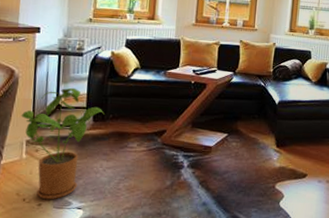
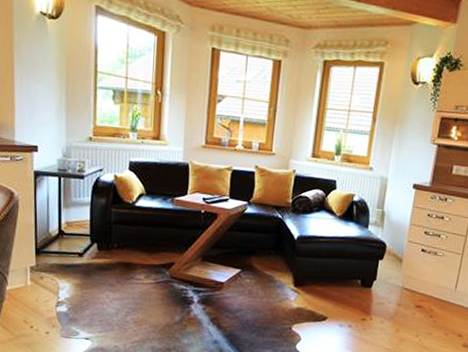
house plant: present [20,87,105,200] -> none [23,213,109,329]

